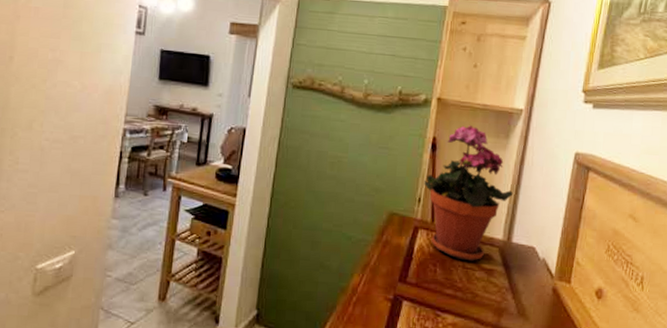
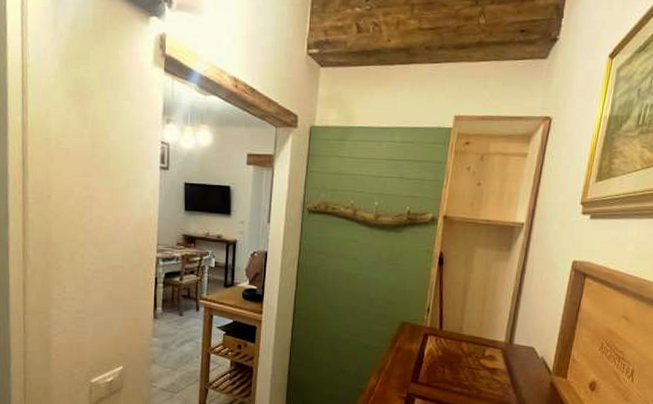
potted plant: present [424,124,513,261] -> none [432,239,514,362]

